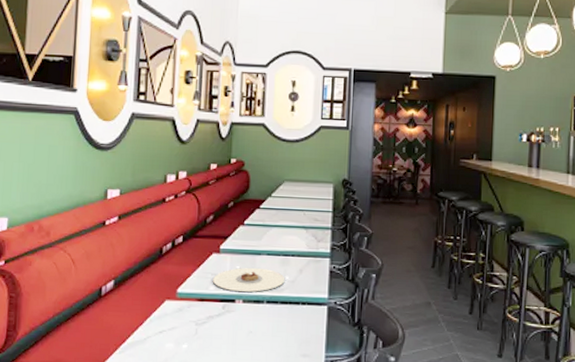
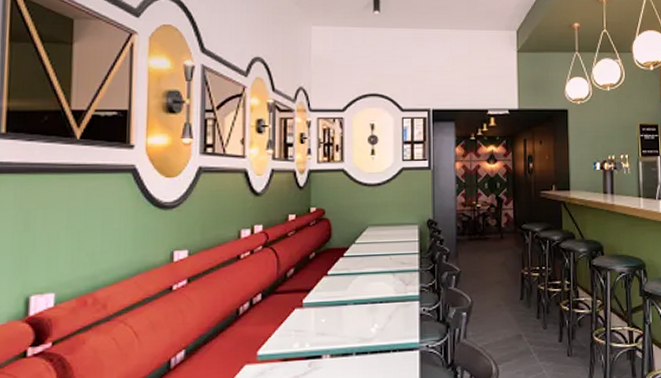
plate: present [212,267,285,292] -> none [296,318,374,347]

